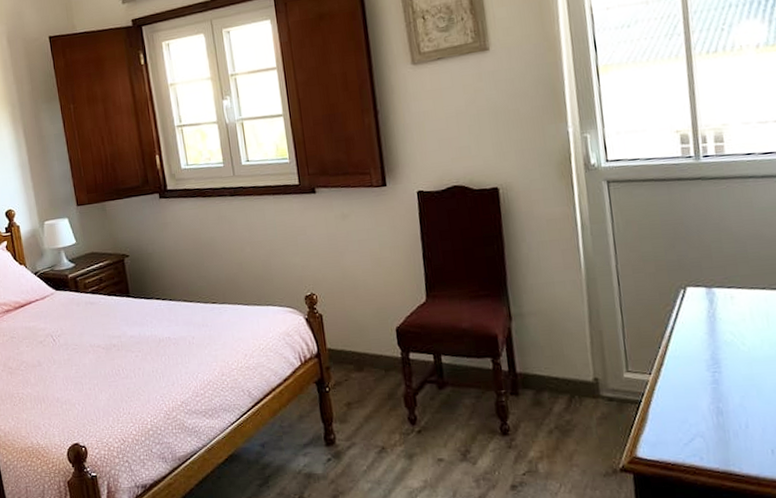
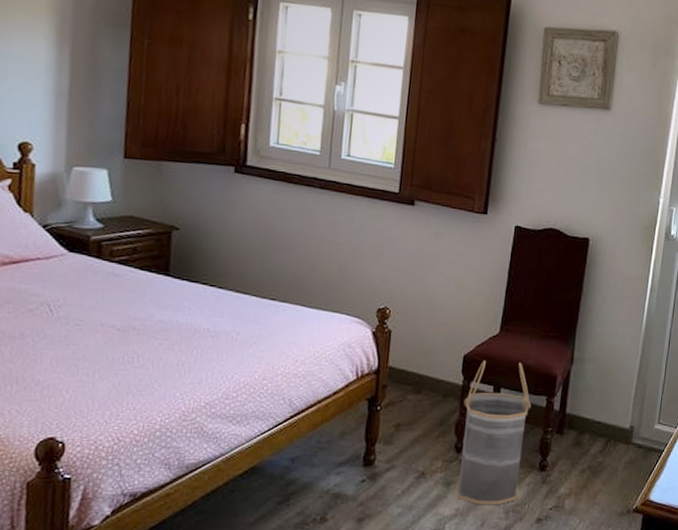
basket: none [406,327,485,476] -> present [456,360,532,506]

